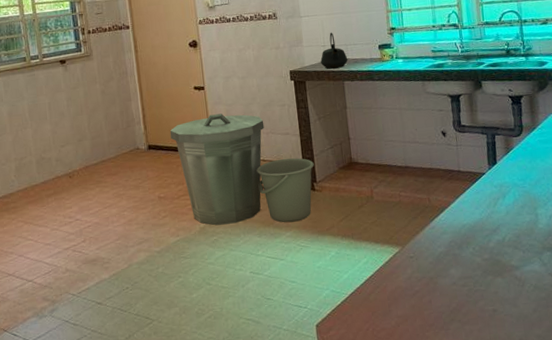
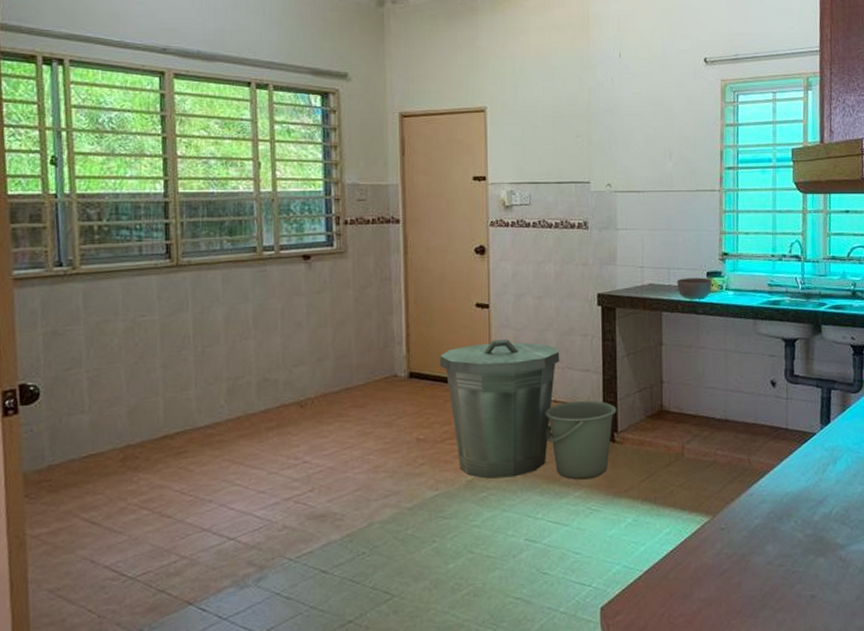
kettle: present [320,32,348,69] -> none [636,251,669,296]
bowl: none [354,50,384,69] -> present [677,277,713,300]

